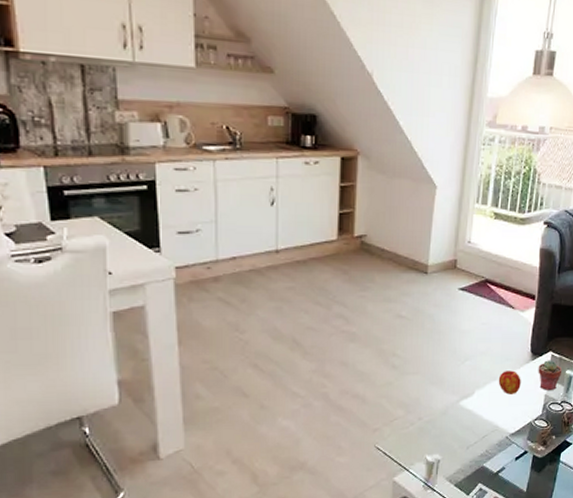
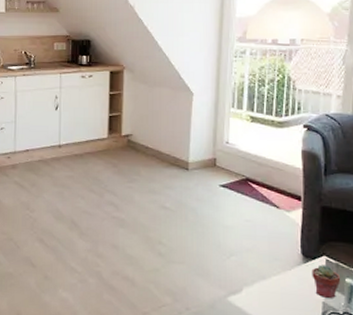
apple: present [498,370,521,395] -> none [267,271,293,297]

